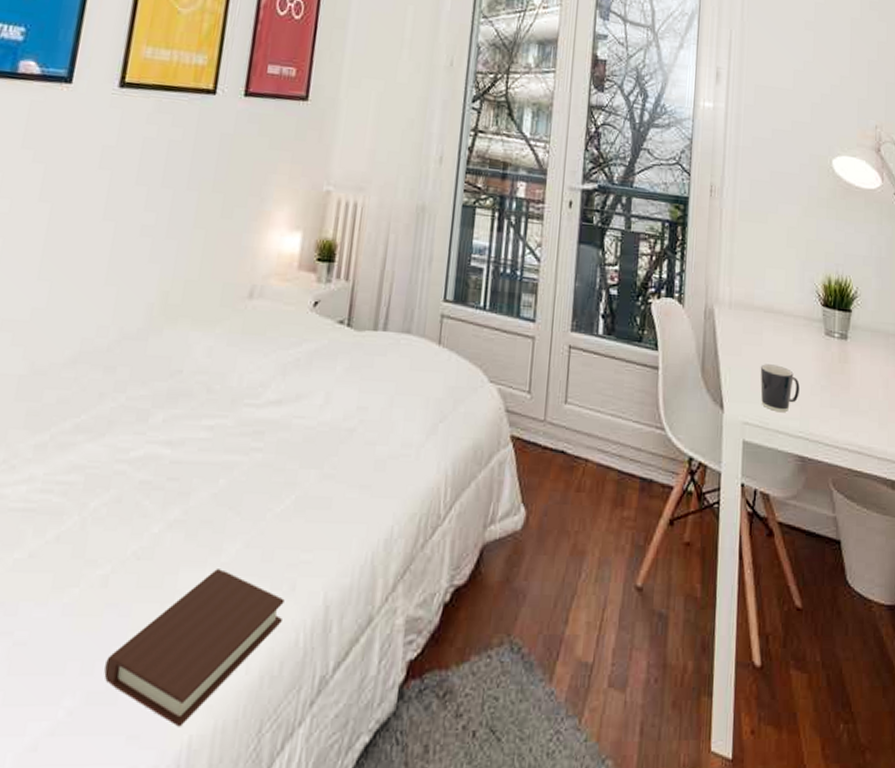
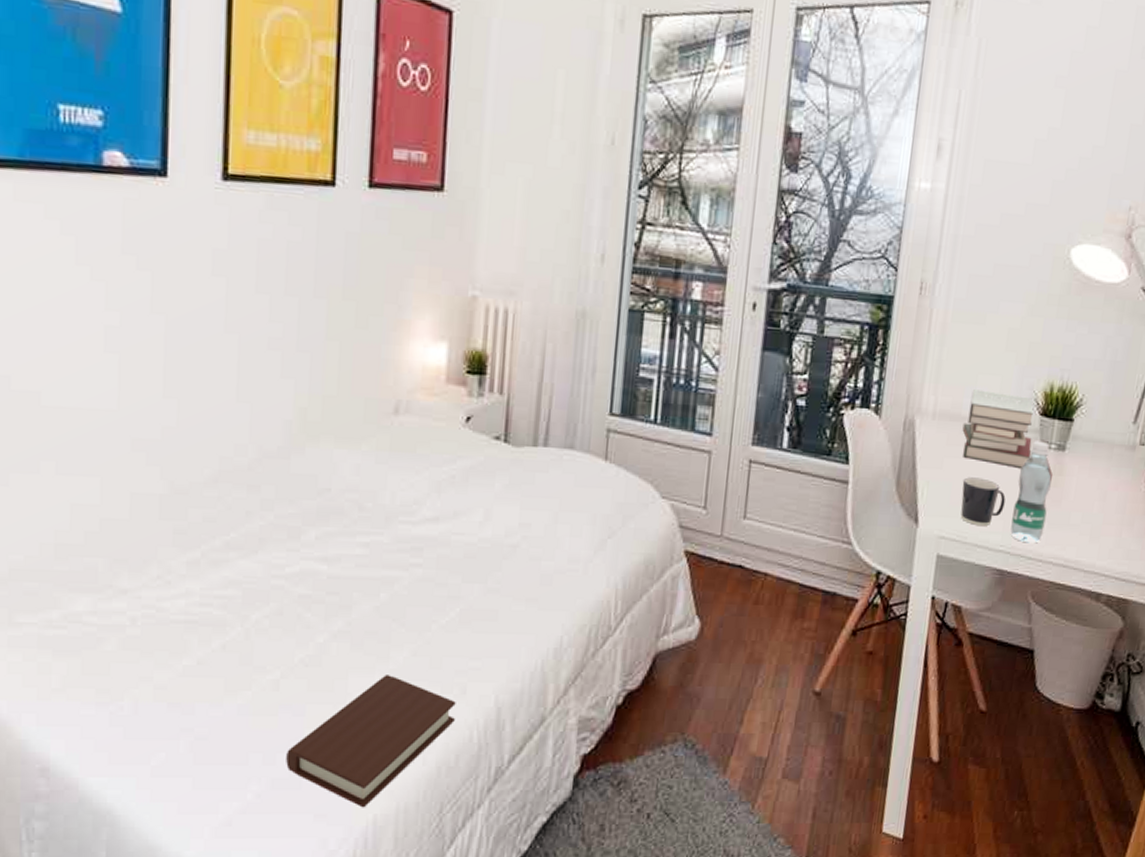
books: none [756,282,818,356] -> present [962,390,1034,468]
bottle: none [807,330,840,430] -> present [1010,441,1053,544]

